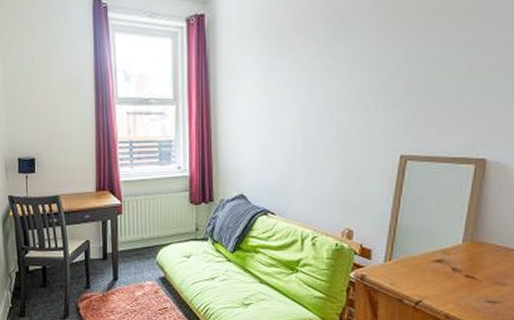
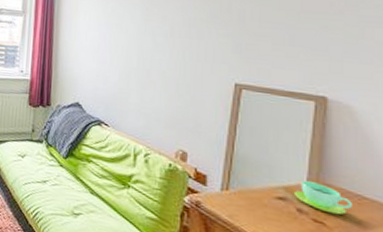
cup: none [451,242,500,268] -> present [295,181,352,215]

